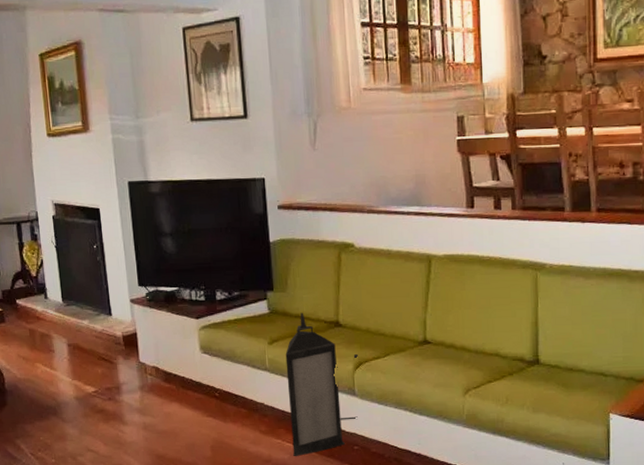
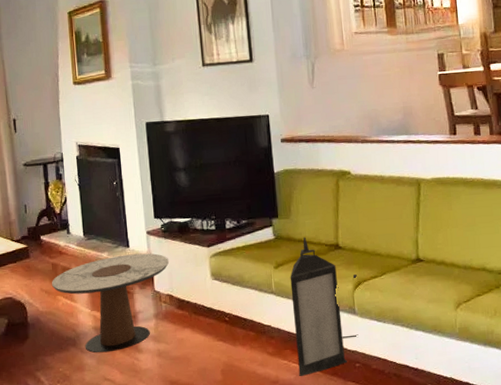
side table: none [29,322,155,424] -> present [51,253,170,353]

